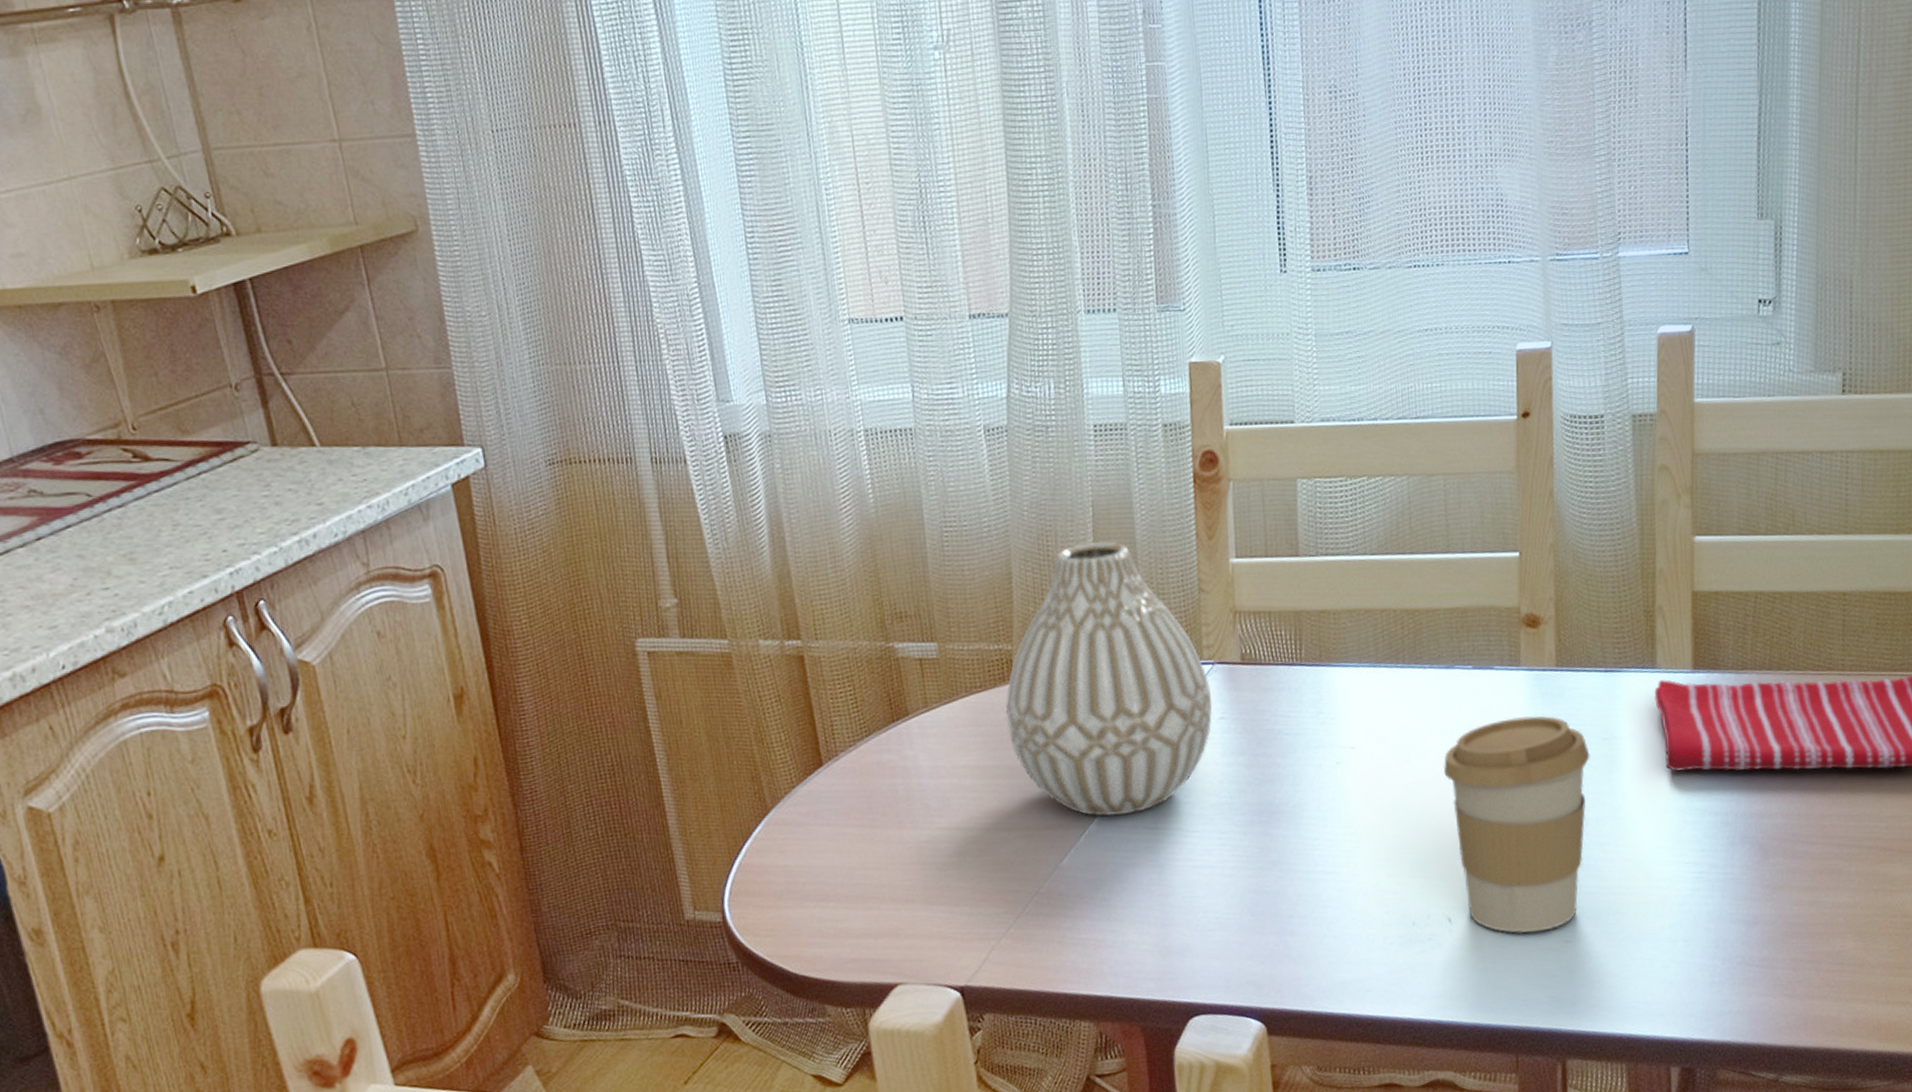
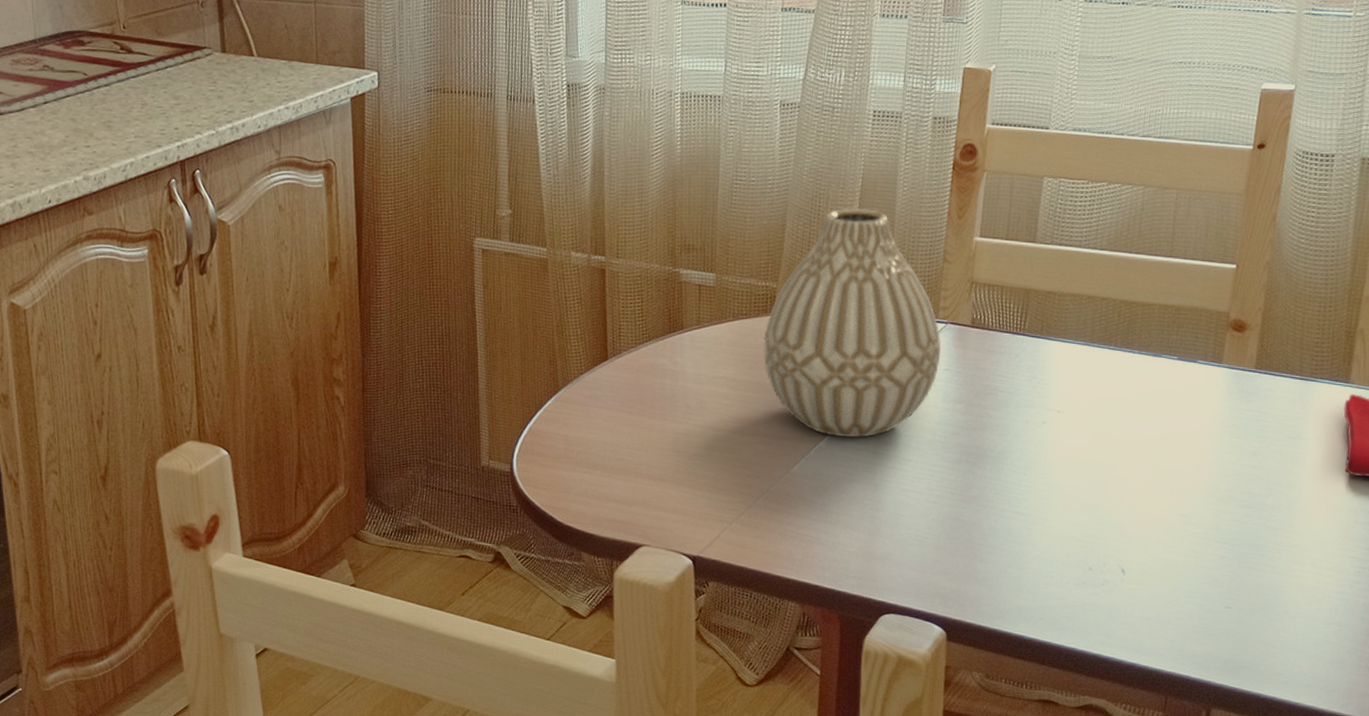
coffee cup: present [1444,715,1590,934] -> none [1138,407,1275,595]

